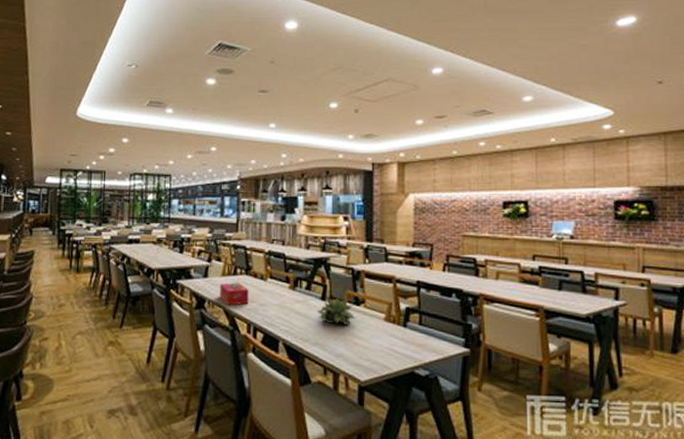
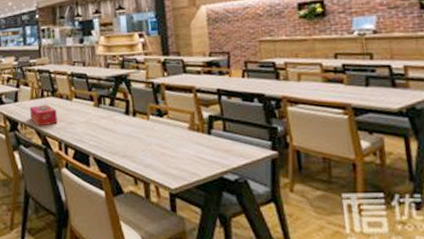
succulent plant: present [316,298,356,326] -> none [122,112,160,138]

